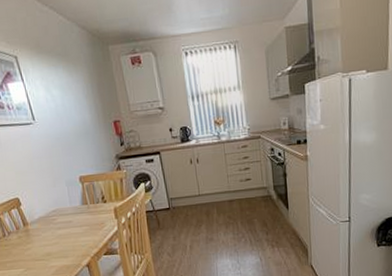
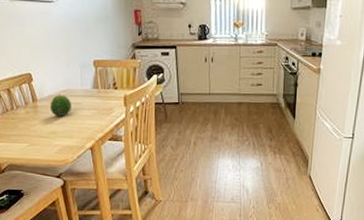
fruit: none [41,215,63,237] -> present [50,94,71,116]

